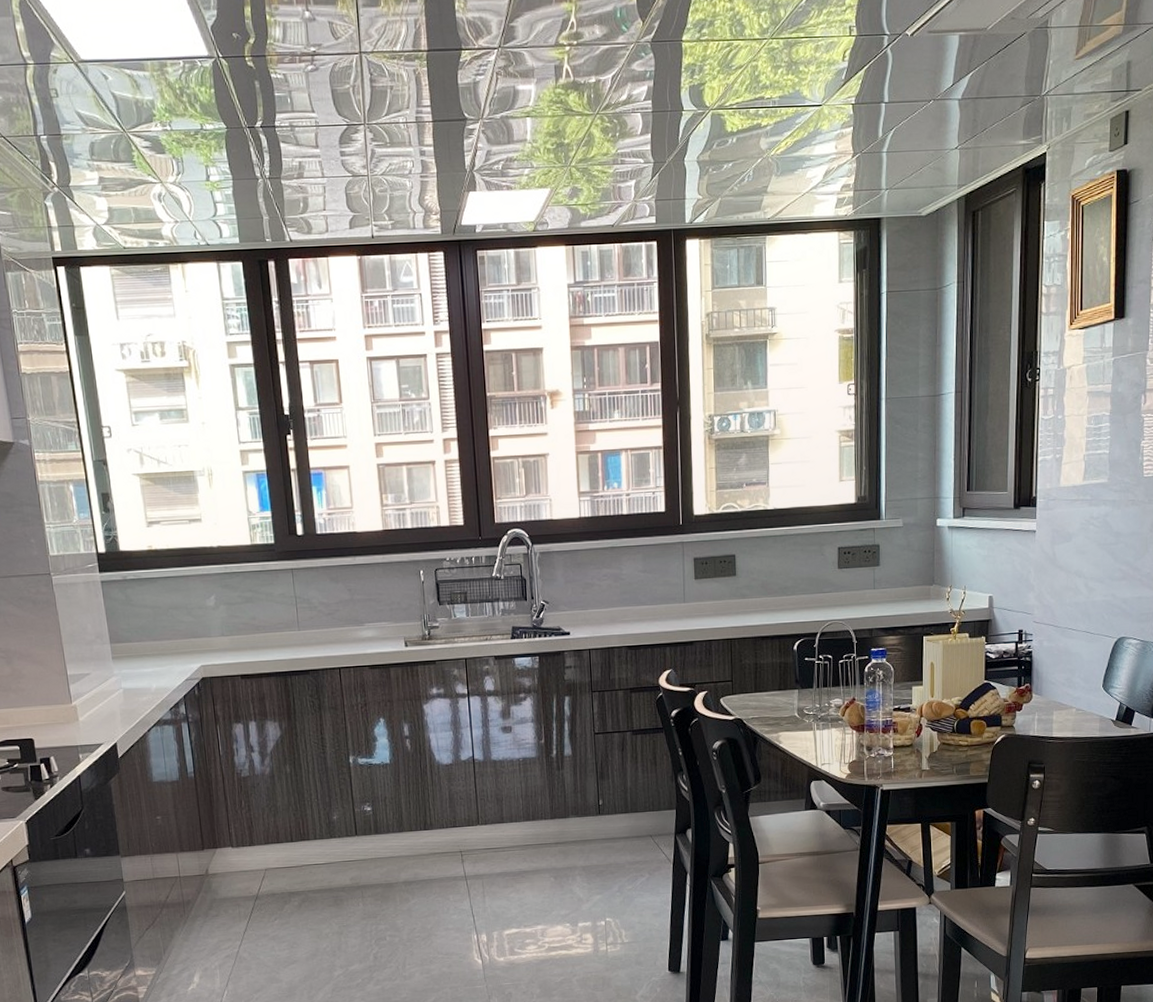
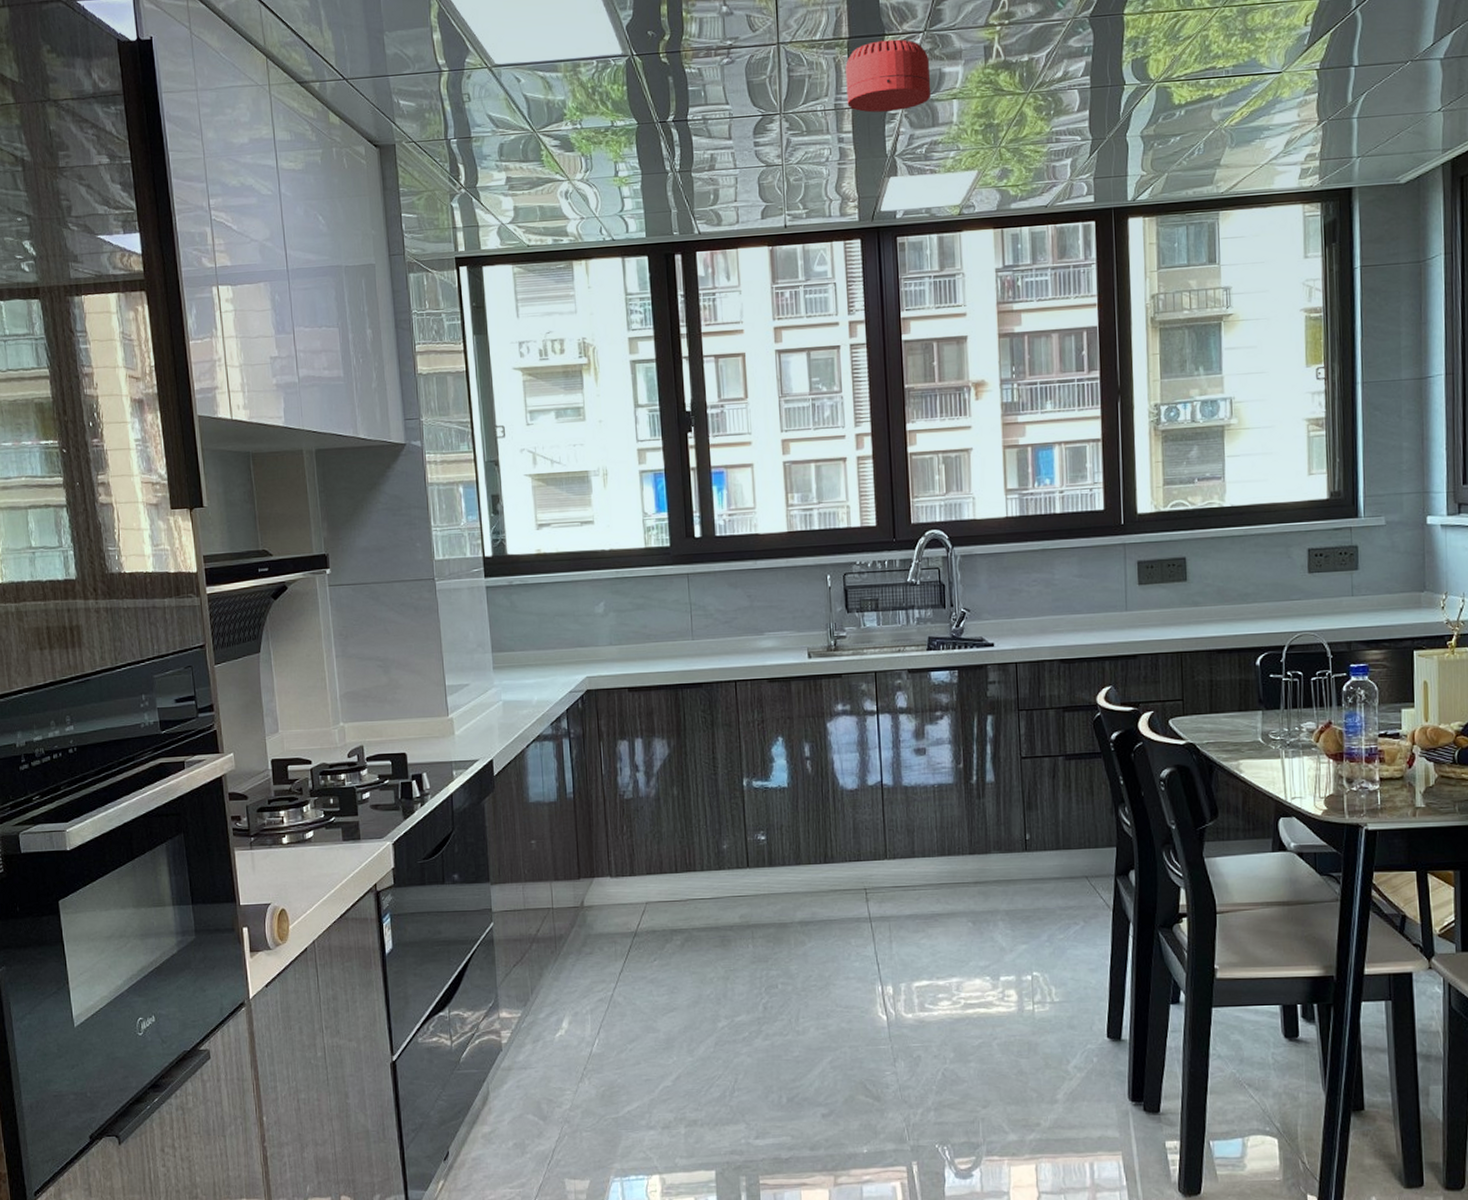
smoke detector: none [425,54,507,127] -> present [845,39,932,113]

